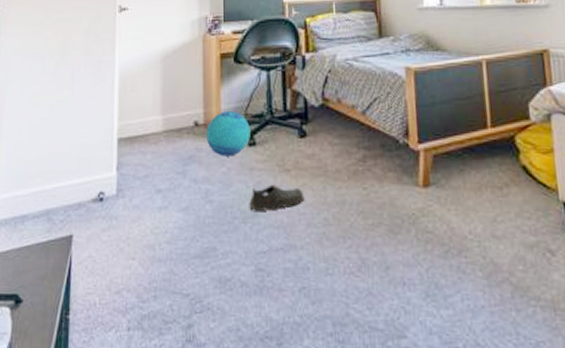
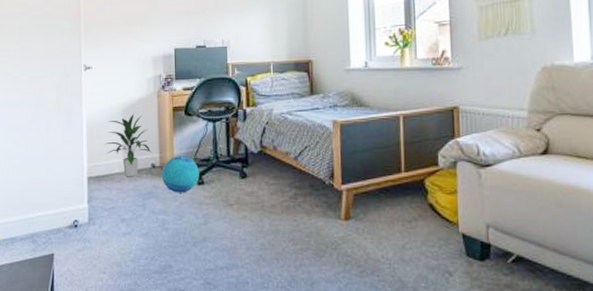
indoor plant: none [139,61,194,138] -> present [105,113,151,177]
shoe: present [249,184,305,211] -> none [198,216,245,237]

